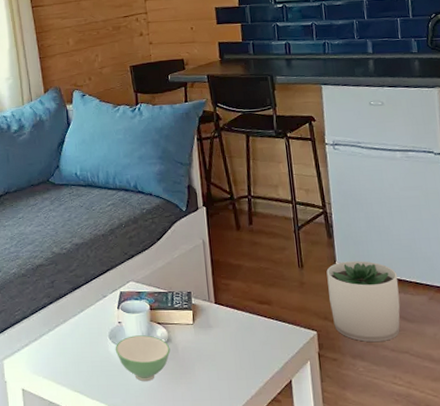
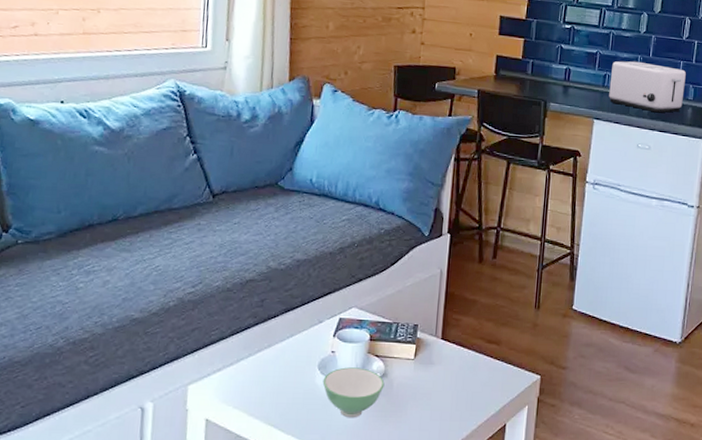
planter: present [326,261,401,343] -> none [559,306,630,391]
toaster: none [329,25,408,70] -> present [609,61,686,113]

